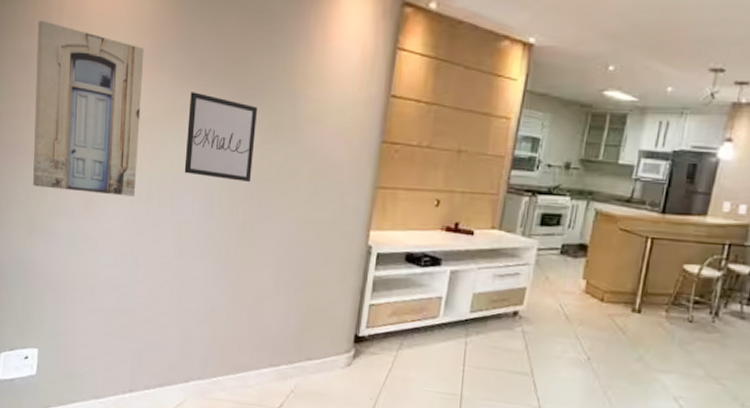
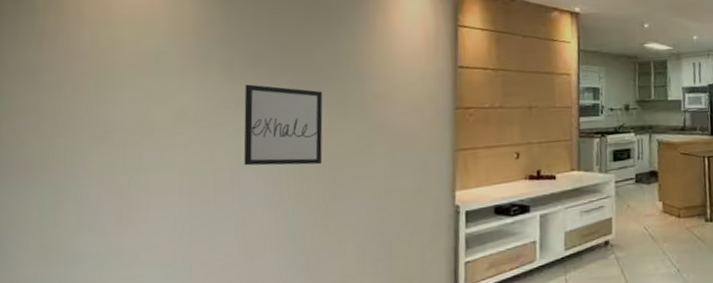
wall art: present [32,20,144,196] -> none [46,31,187,207]

